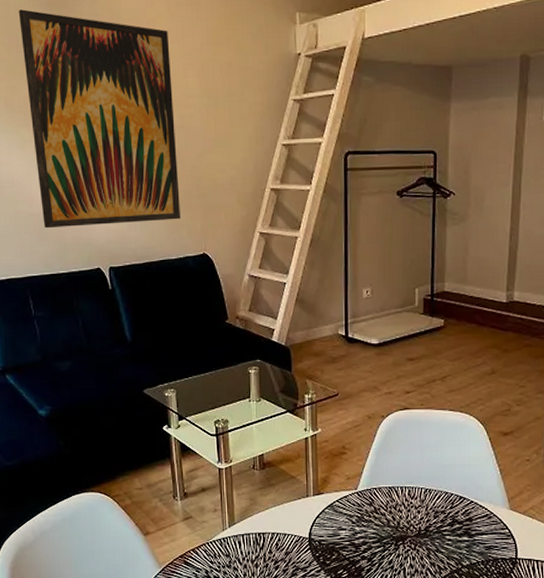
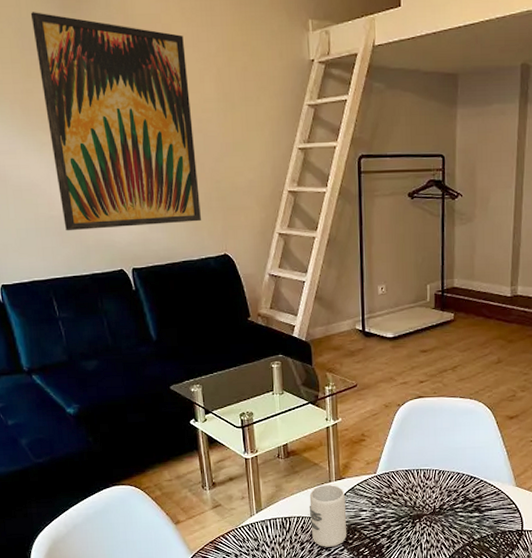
cup: none [285,500,324,567] -> present [309,485,346,547]

